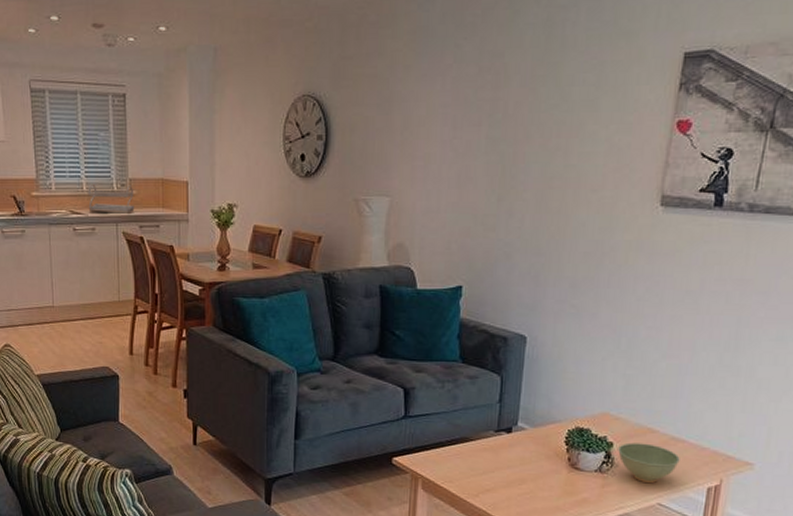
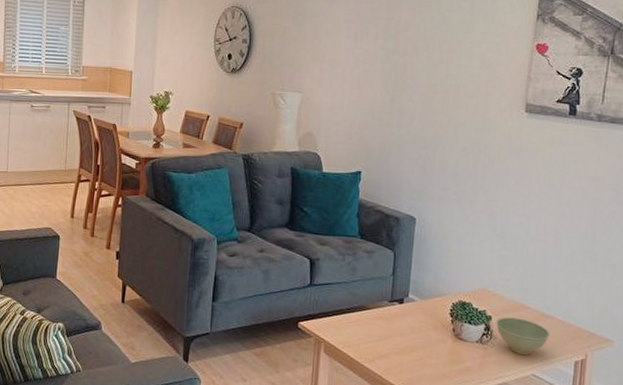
dish rack: present [88,183,135,215] -> none [45,68,86,96]

